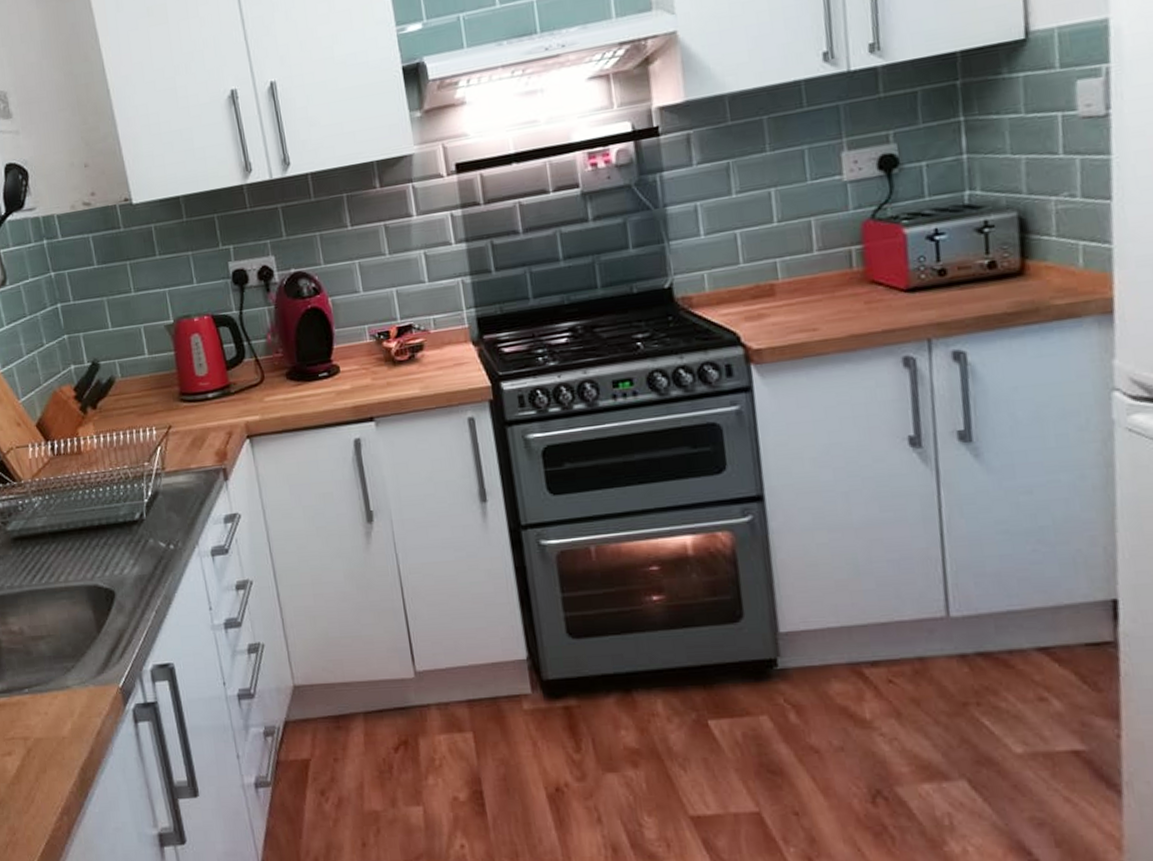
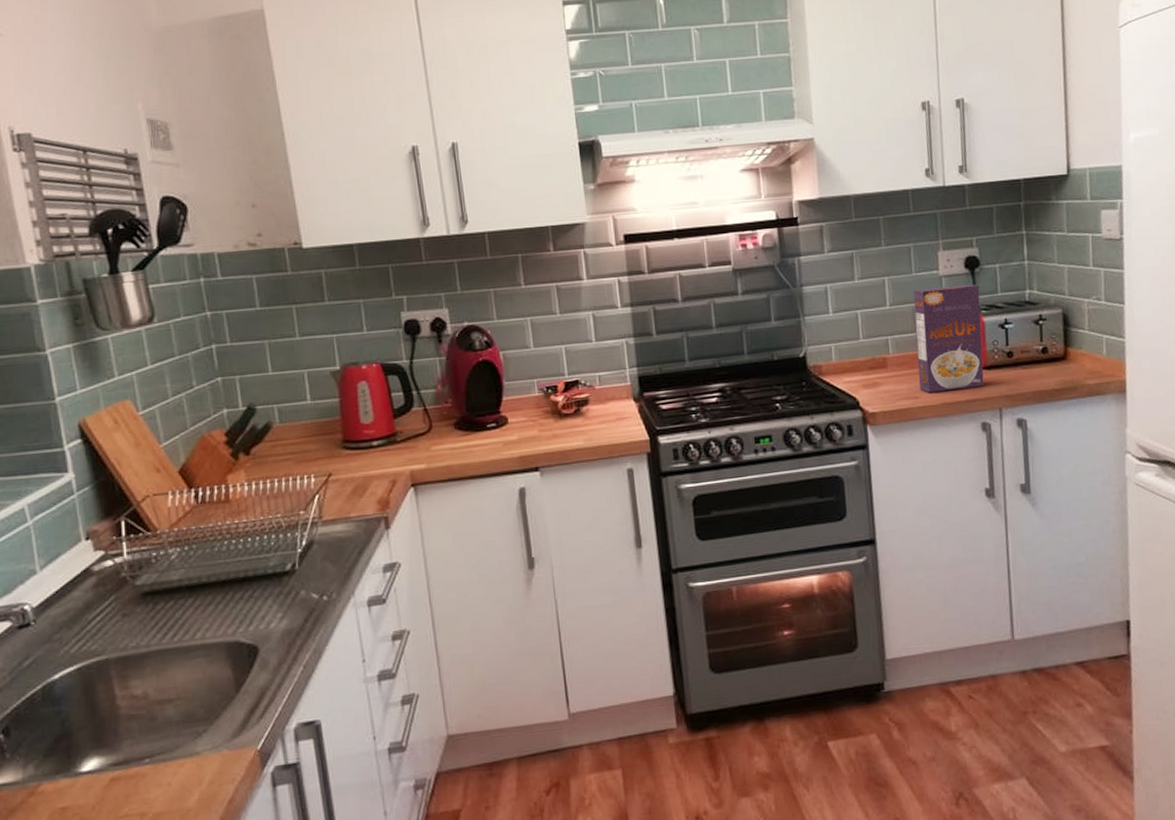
cereal box: none [809,189,907,324] -> present [913,284,985,393]

